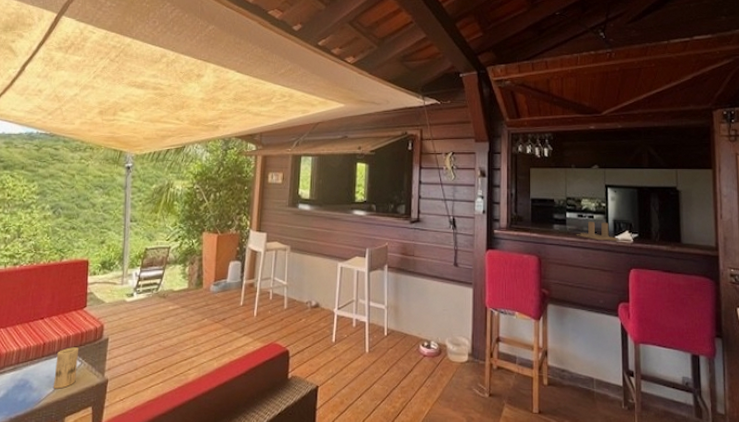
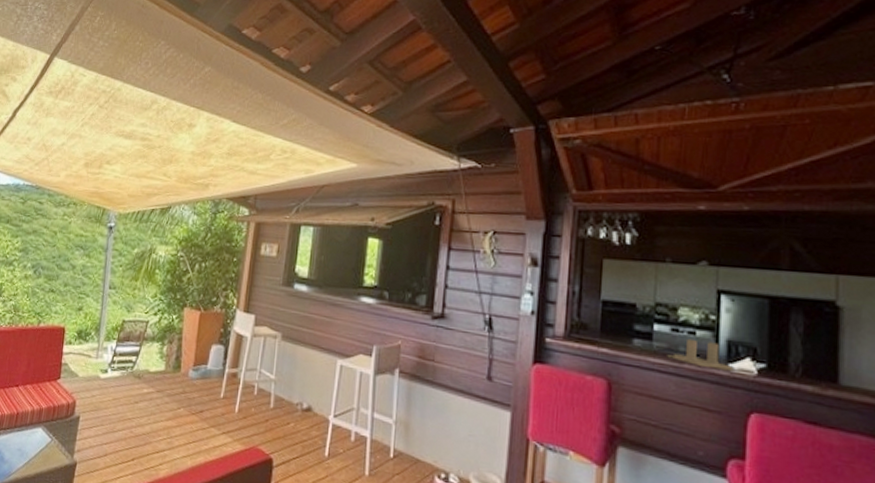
candle: present [54,347,79,389] -> none [24,421,51,465]

